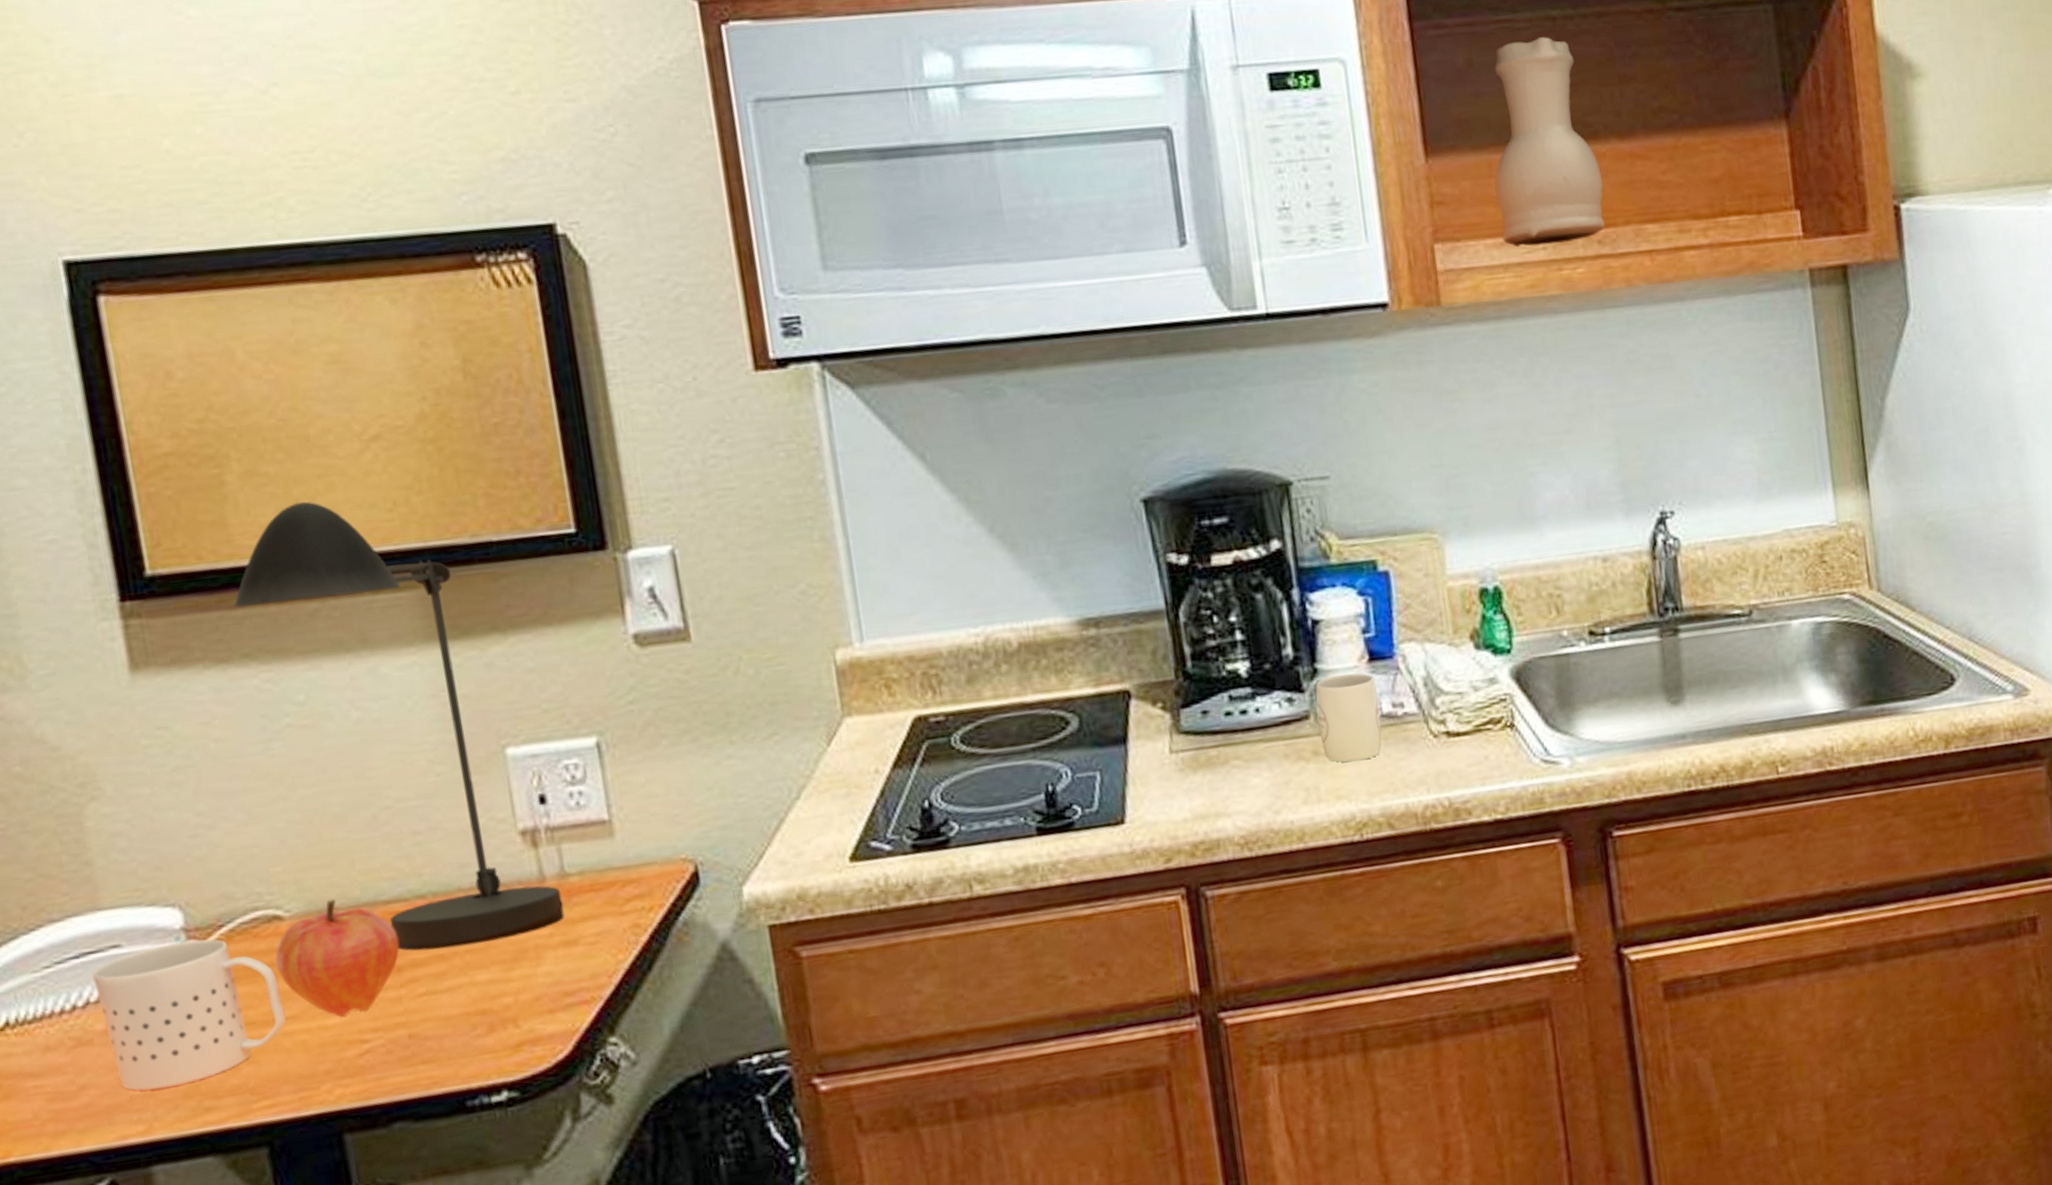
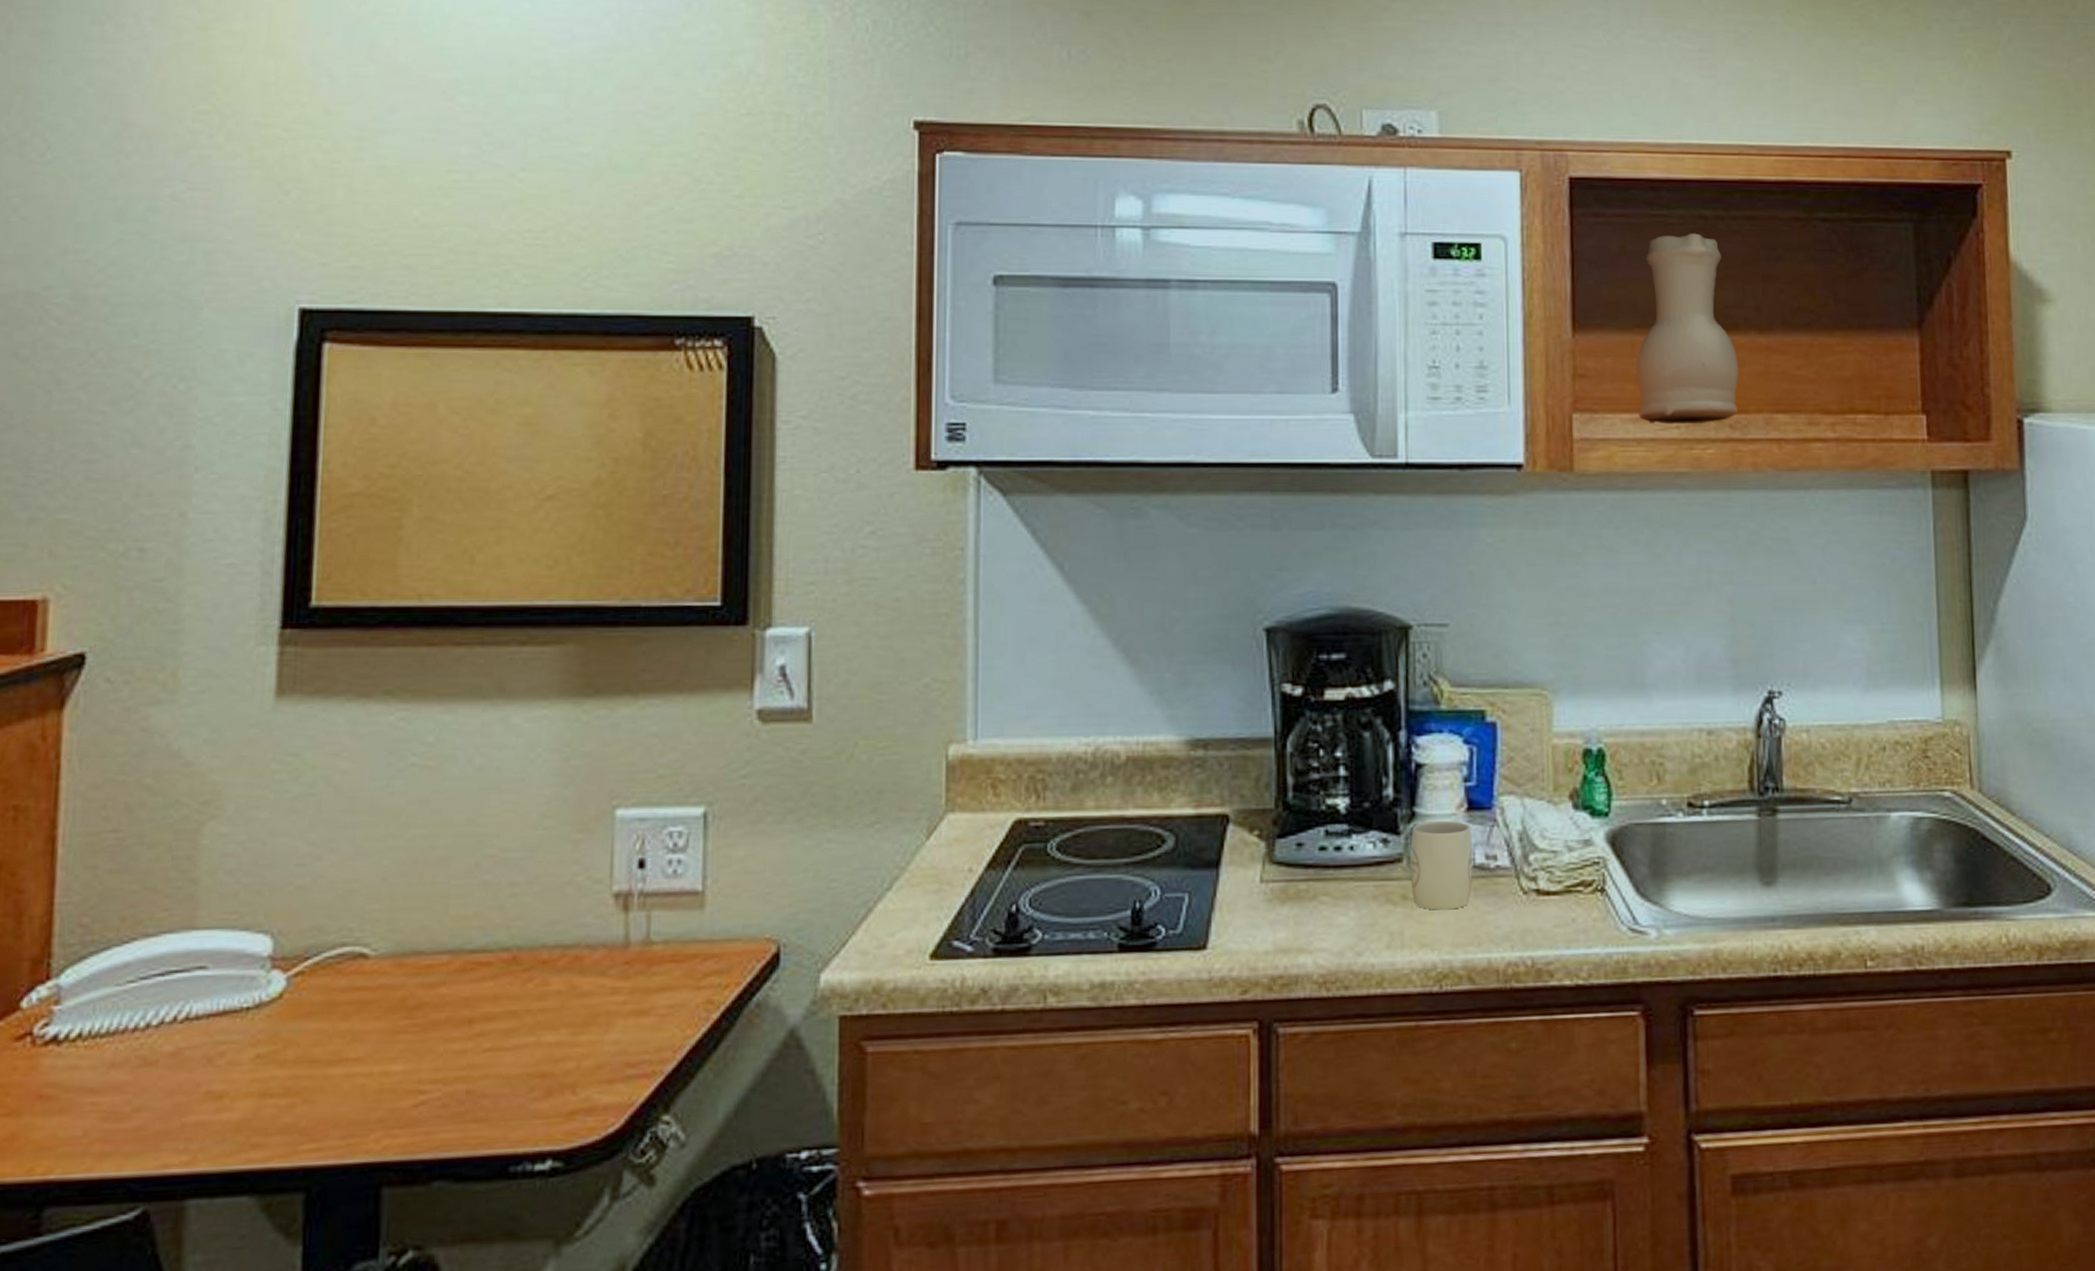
mug: present [92,939,286,1091] -> none [172,970,351,1120]
desk lamp: present [234,501,565,951] -> none [386,551,643,1006]
fruit: present [275,898,400,1017] -> none [352,942,476,1064]

